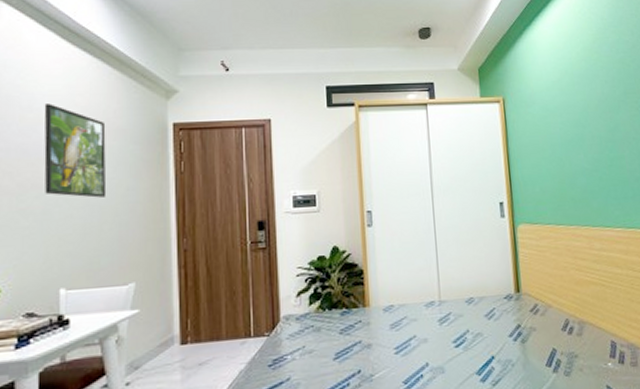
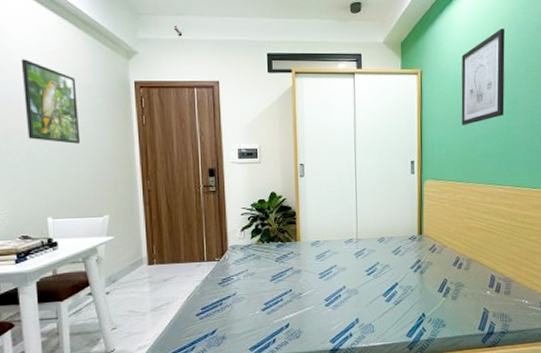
wall art: none [548,49,605,158] -> present [461,29,505,125]

